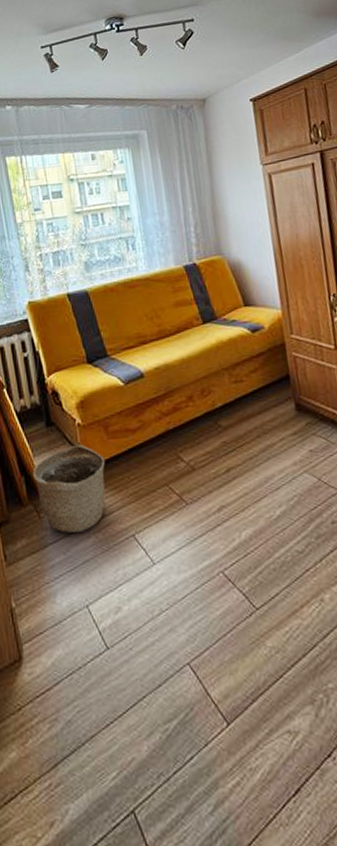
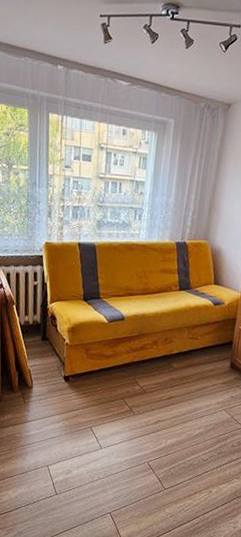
basket: present [33,444,105,533] -> none [25,357,81,418]

